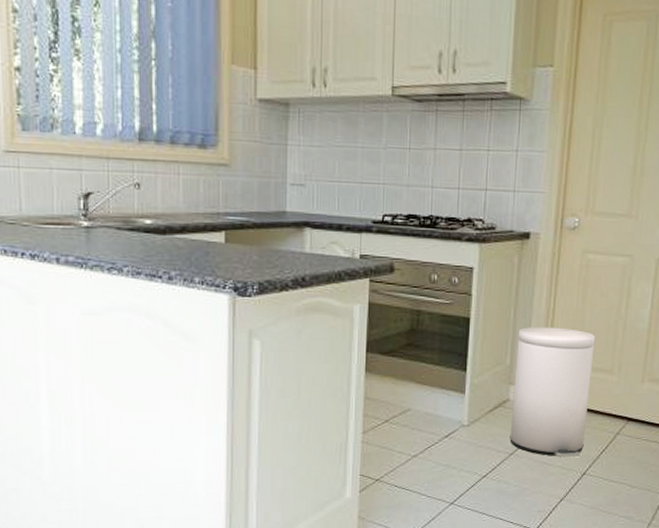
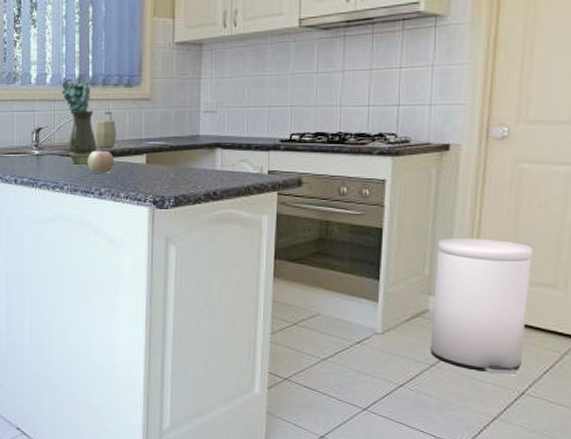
vase: none [115,130,164,241] -> present [60,78,97,164]
fruit: none [153,219,185,254] -> present [88,146,113,174]
soap dispenser: none [159,177,188,222] -> present [93,111,116,148]

